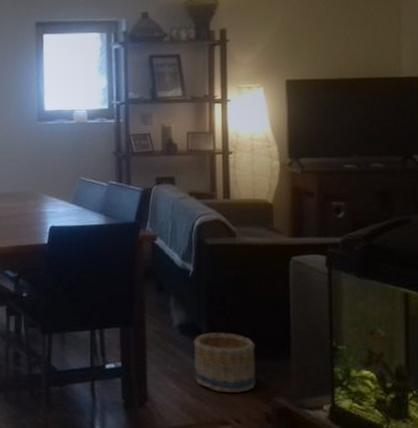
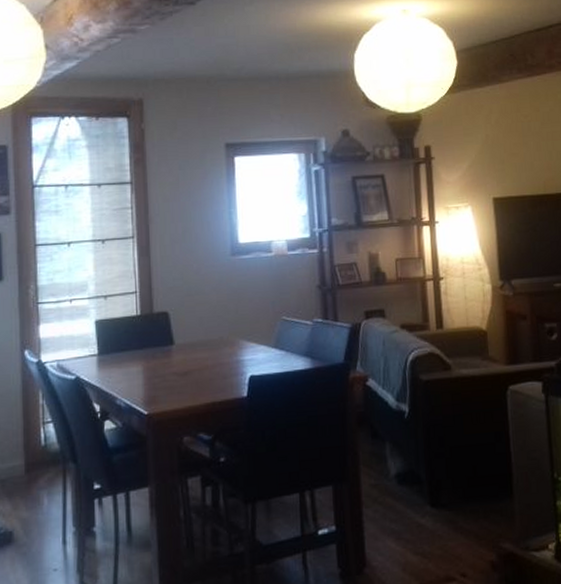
basket: present [193,332,256,393] -> none [412,476,480,545]

